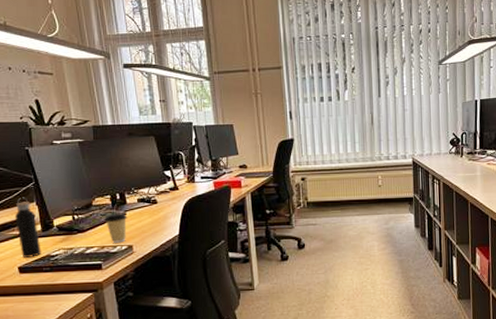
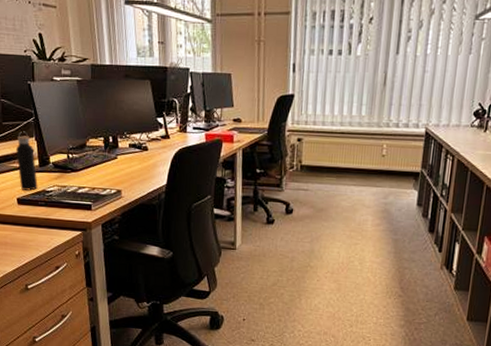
coffee cup: present [104,213,128,243] -> none [97,156,119,186]

